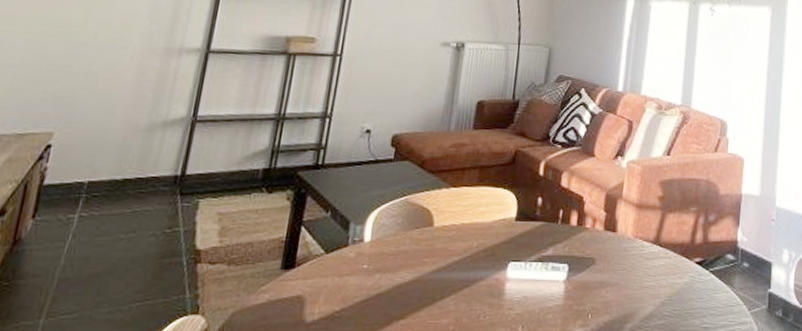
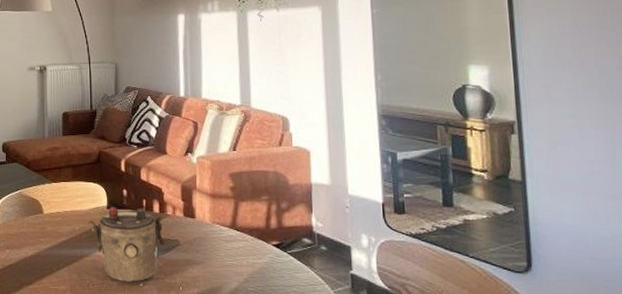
teapot: none [489,217,579,311] -> present [88,206,166,282]

